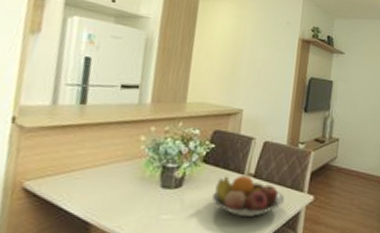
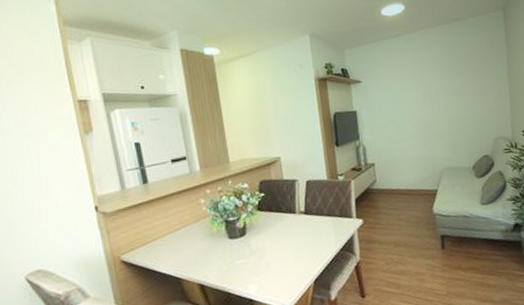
fruit bowl: present [211,175,285,218] -> none [272,214,338,250]

